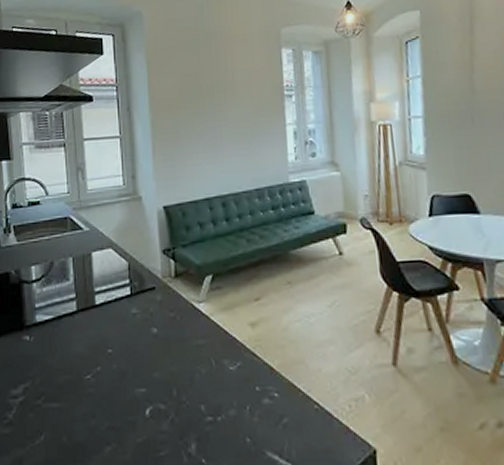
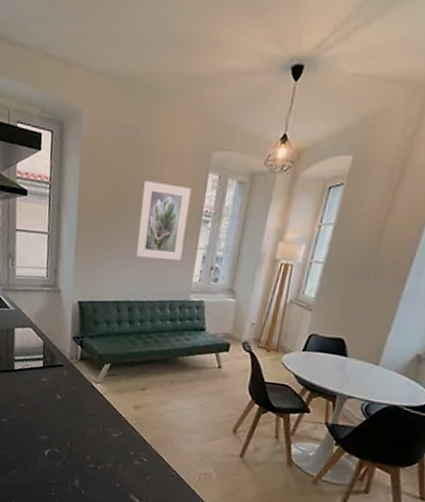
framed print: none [217,65,271,146] -> present [137,181,192,261]

